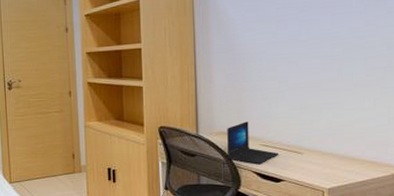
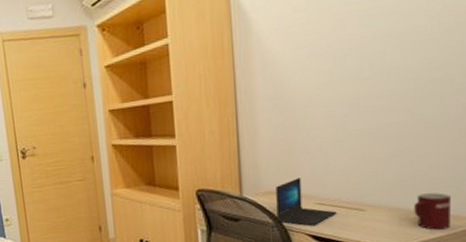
mug: none [344,141,374,174] -> present [414,192,450,230]

